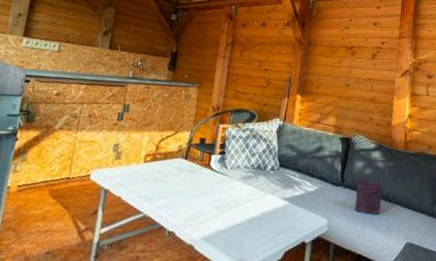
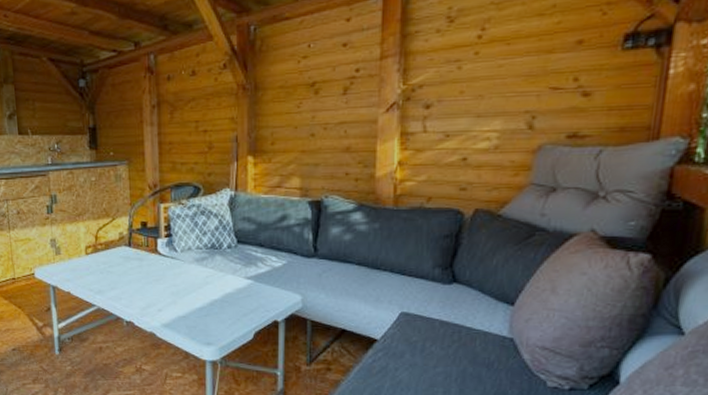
tote bag: present [354,158,382,215] -> none [333,221,367,285]

